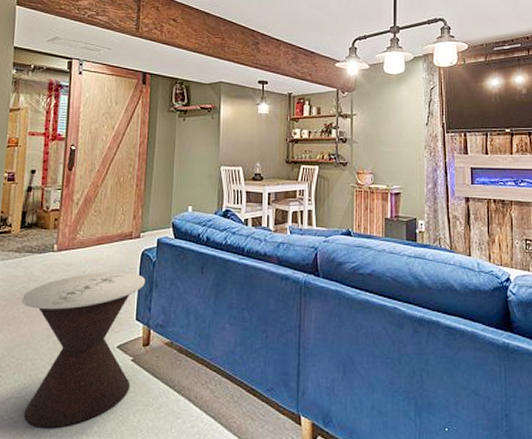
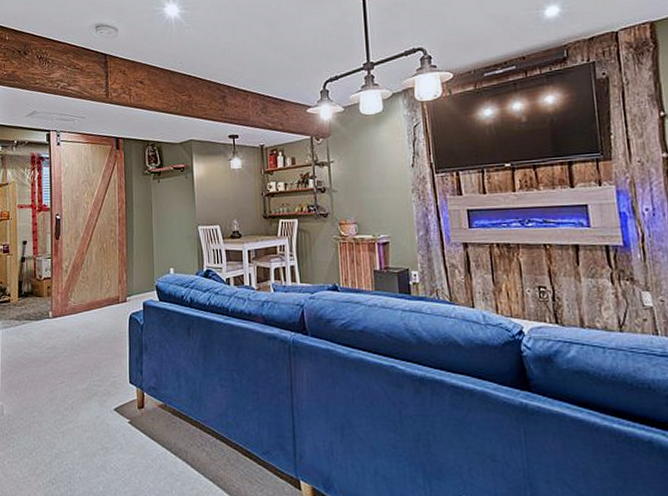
side table: present [21,271,146,427] -> none [25,336,136,487]

